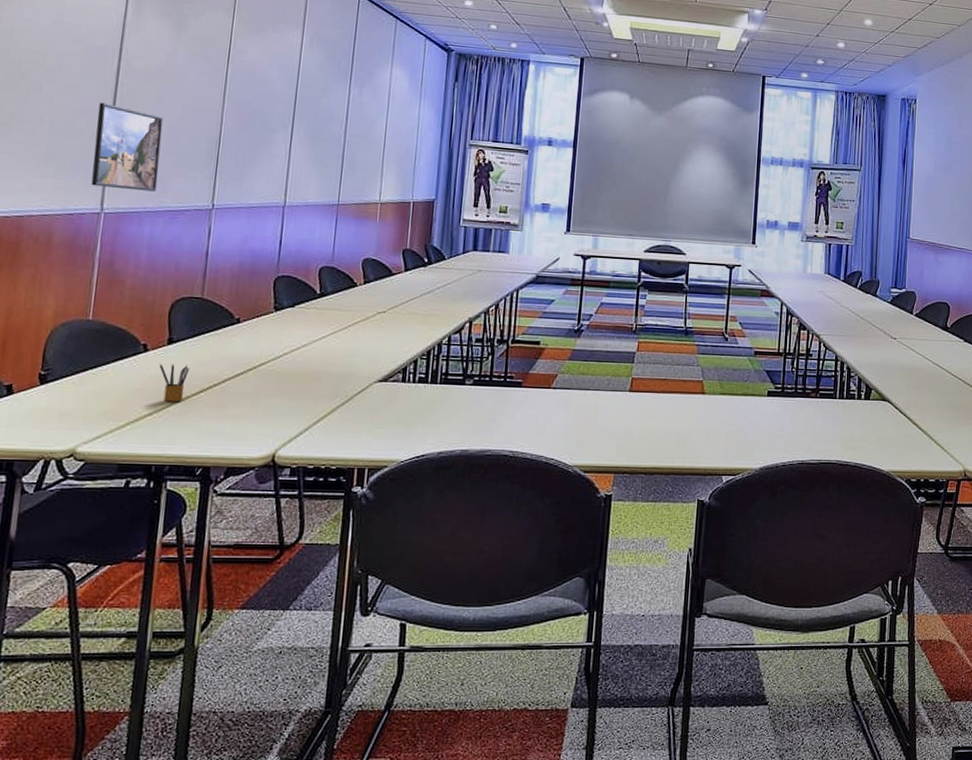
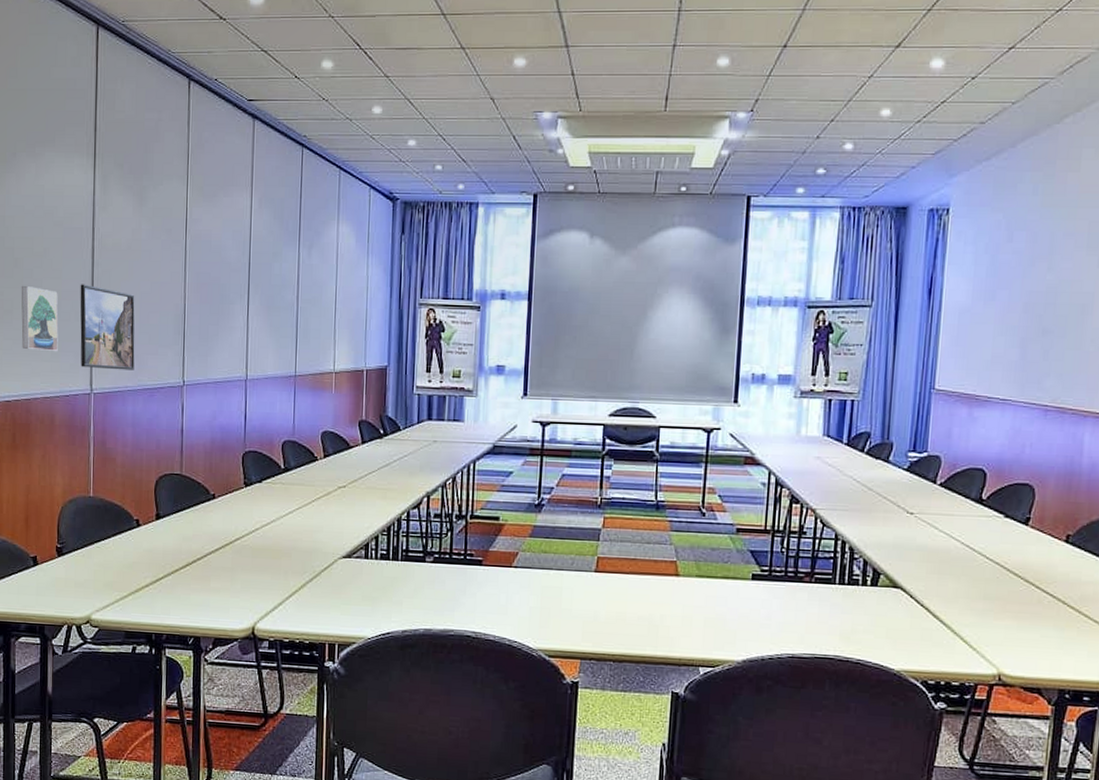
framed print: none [19,99,71,169] -> present [21,285,59,352]
pencil box: present [159,364,190,402] -> none [150,538,176,575]

